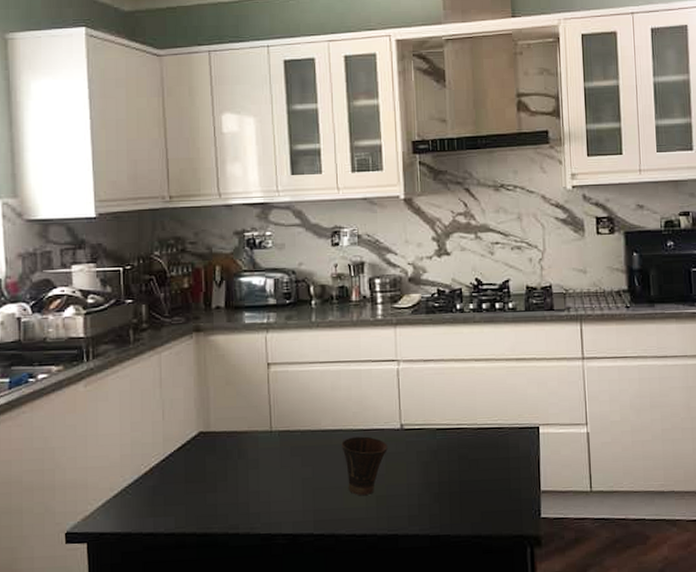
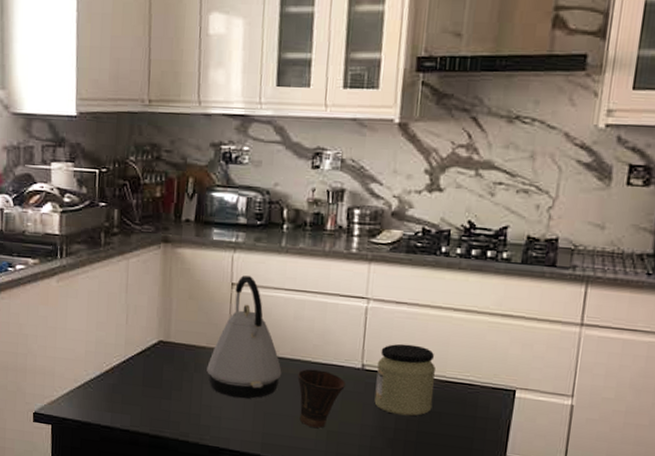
kettle: none [251,354,326,479] -> present [207,275,282,399]
jar: none [415,398,470,469] -> present [374,343,437,416]

